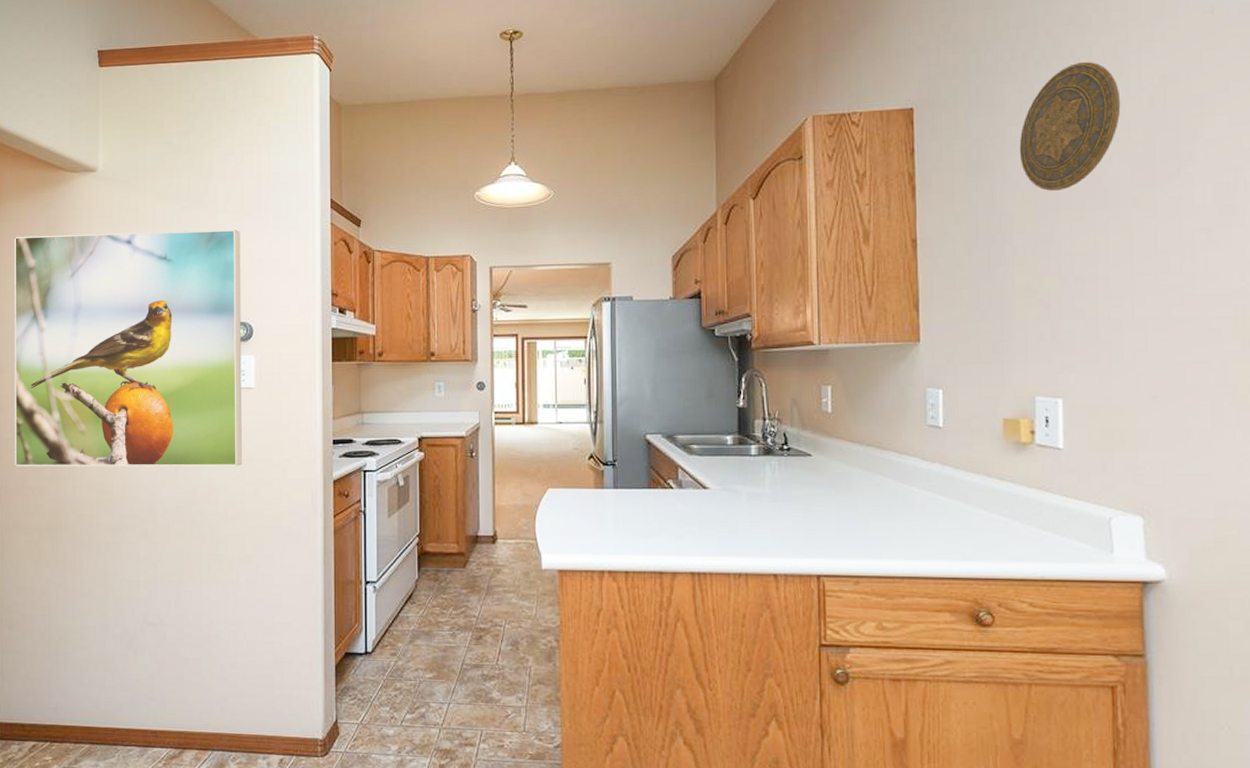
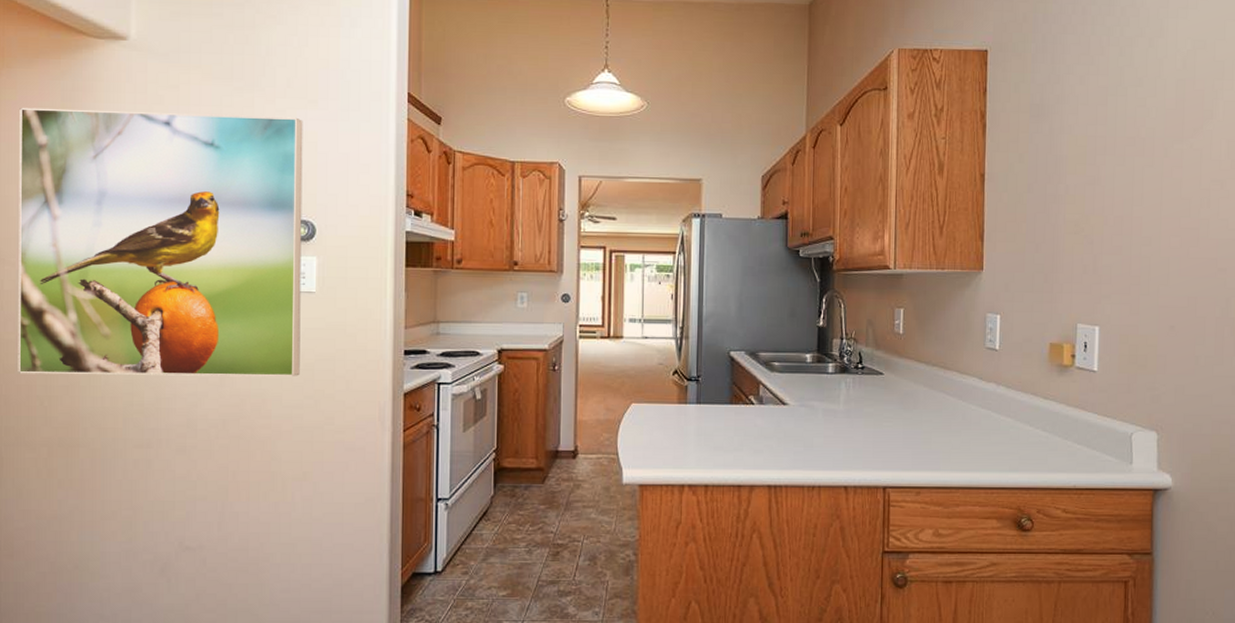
decorative plate: present [1019,61,1121,191] -> none [1075,21,1160,137]

